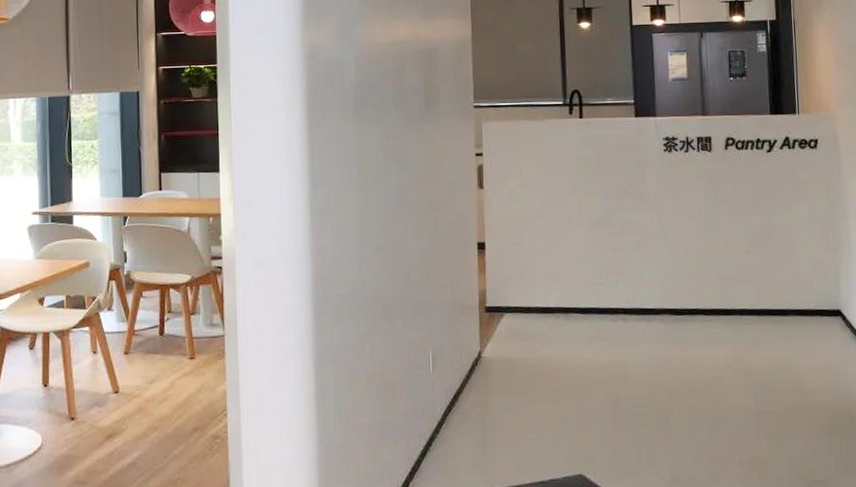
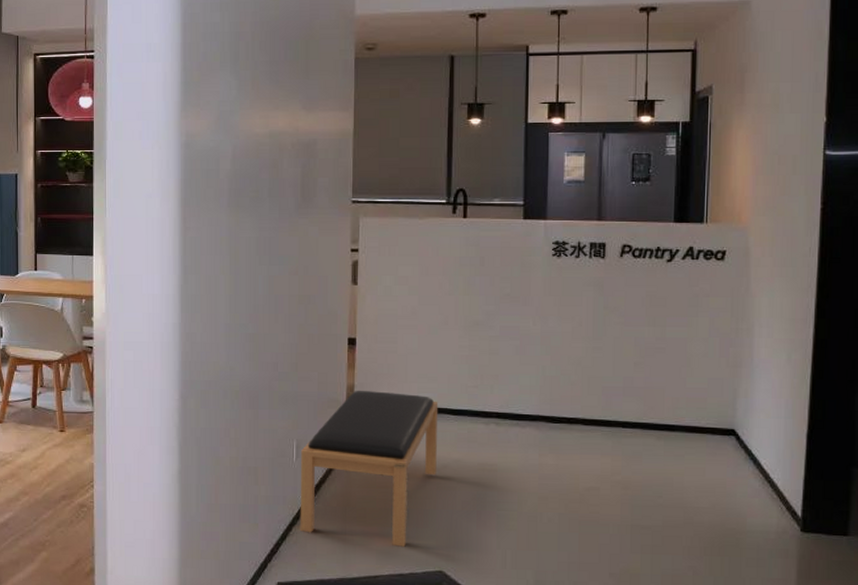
bench: none [437,294,570,453] -> present [300,390,439,547]

